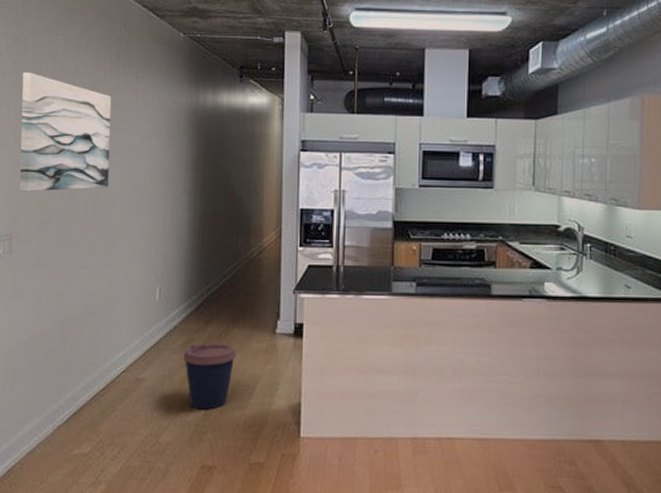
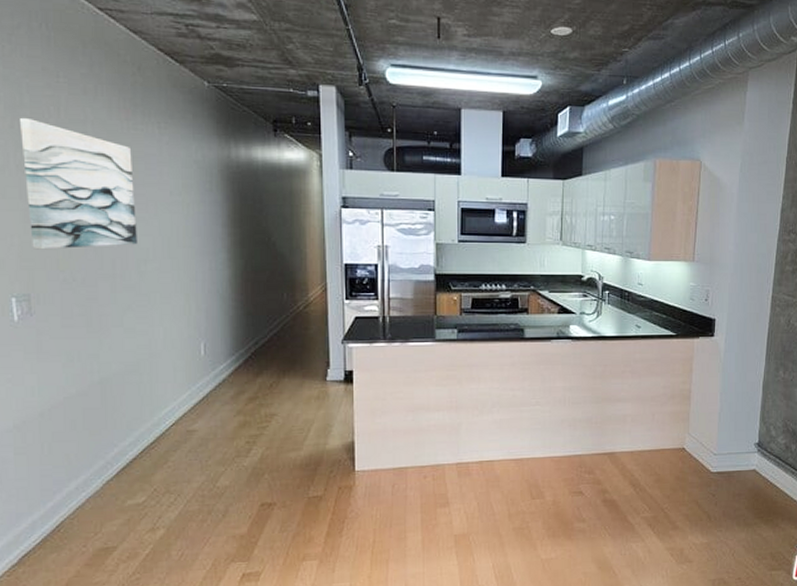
coffee cup: present [183,342,236,410] -> none [235,392,289,454]

